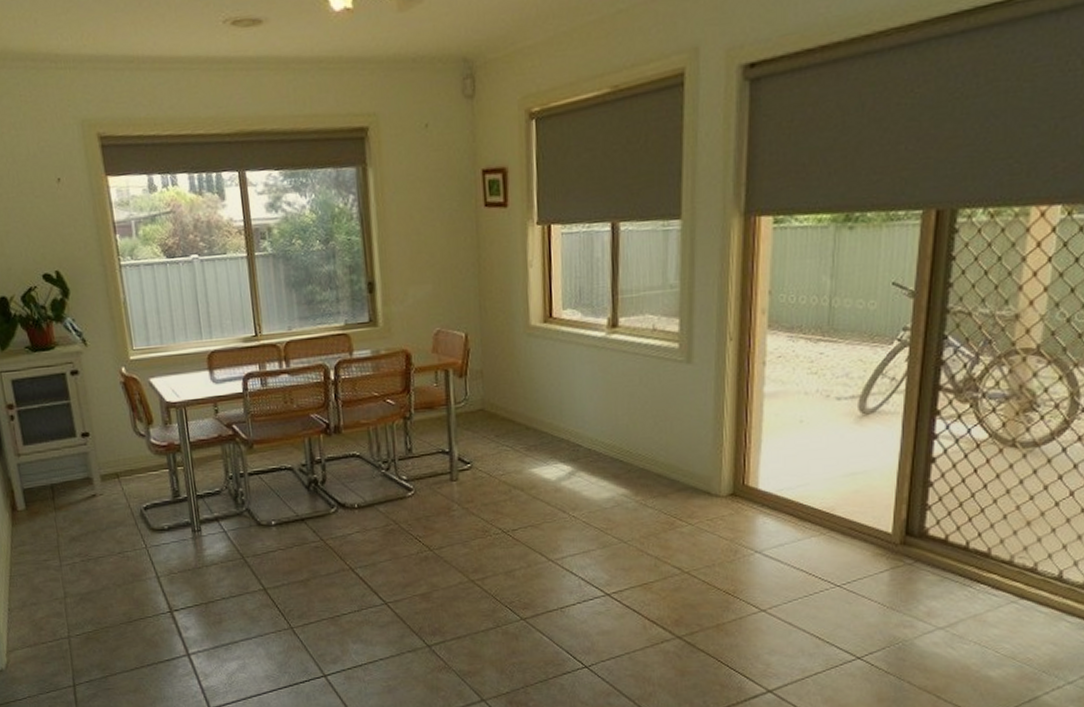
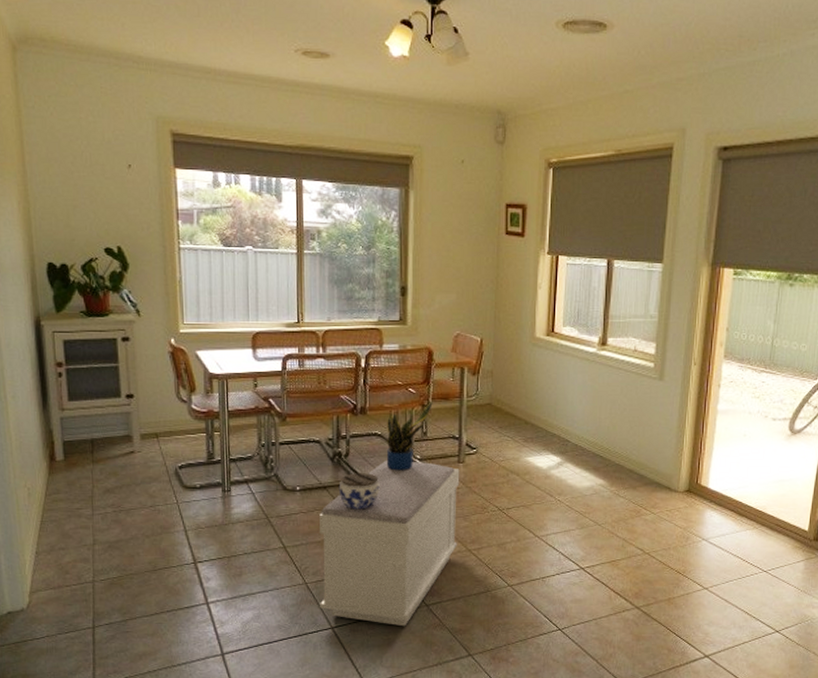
bench: none [299,483,458,671] -> present [320,461,460,627]
jar: none [317,499,364,543] -> present [338,472,380,510]
potted plant: none [365,413,416,496] -> present [386,402,433,471]

